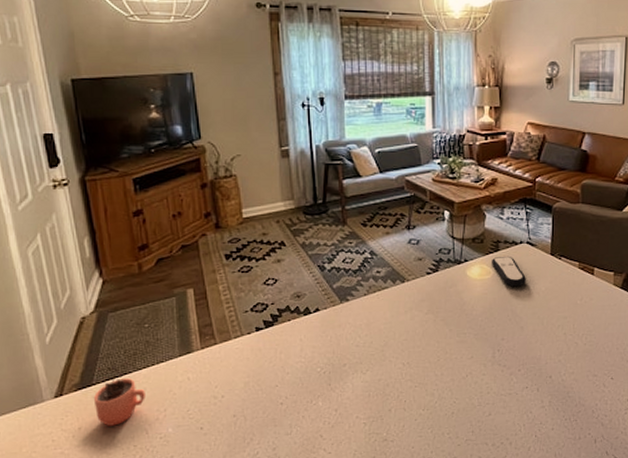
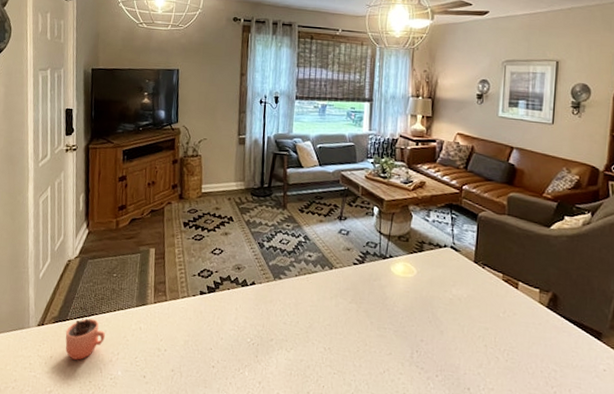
remote control: present [492,255,526,287] -> none [415,257,448,290]

